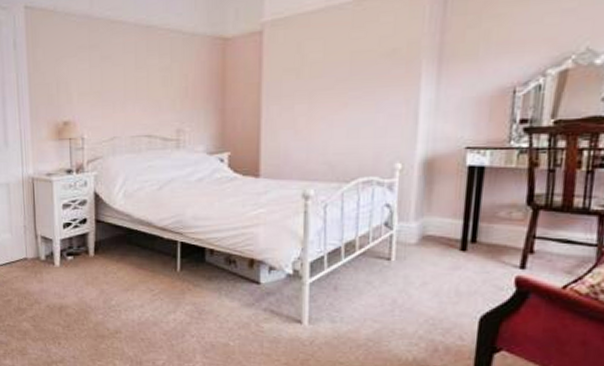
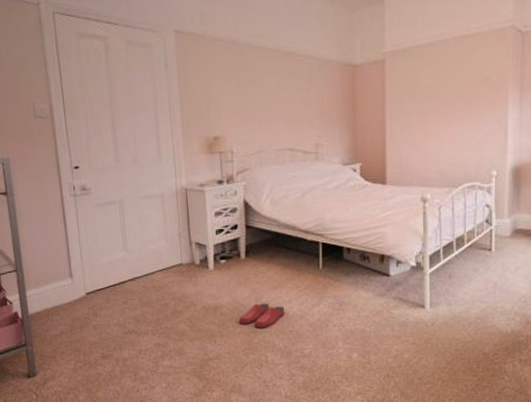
slippers: none [86,305,136,334] -> present [239,303,285,329]

